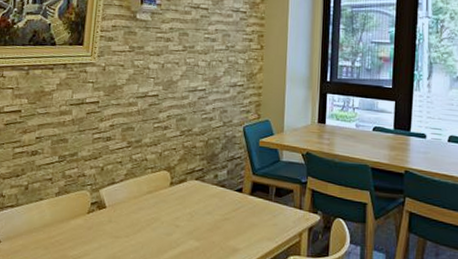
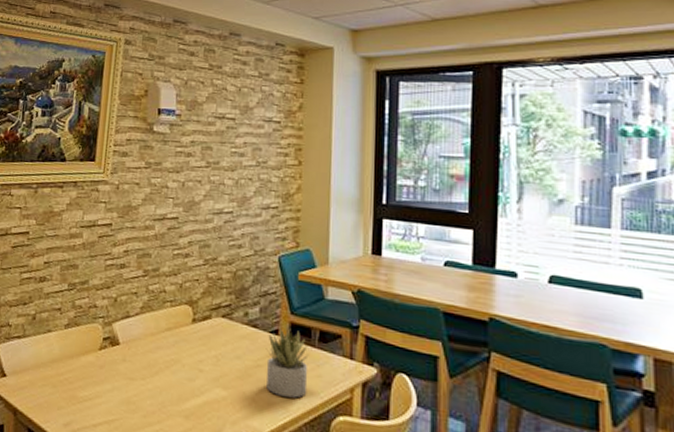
succulent plant: none [232,186,267,244] -> present [266,327,309,398]

